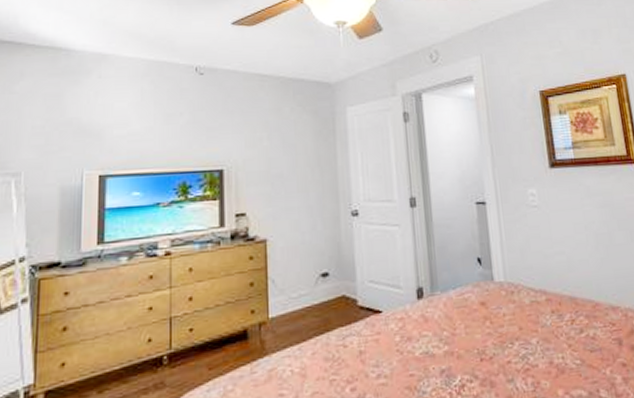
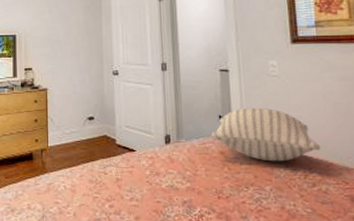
pillow: none [470,245,586,309] -> present [211,107,321,162]

